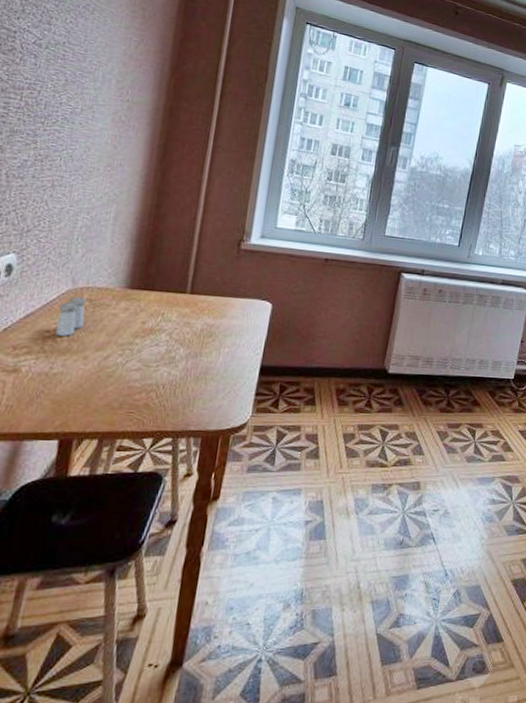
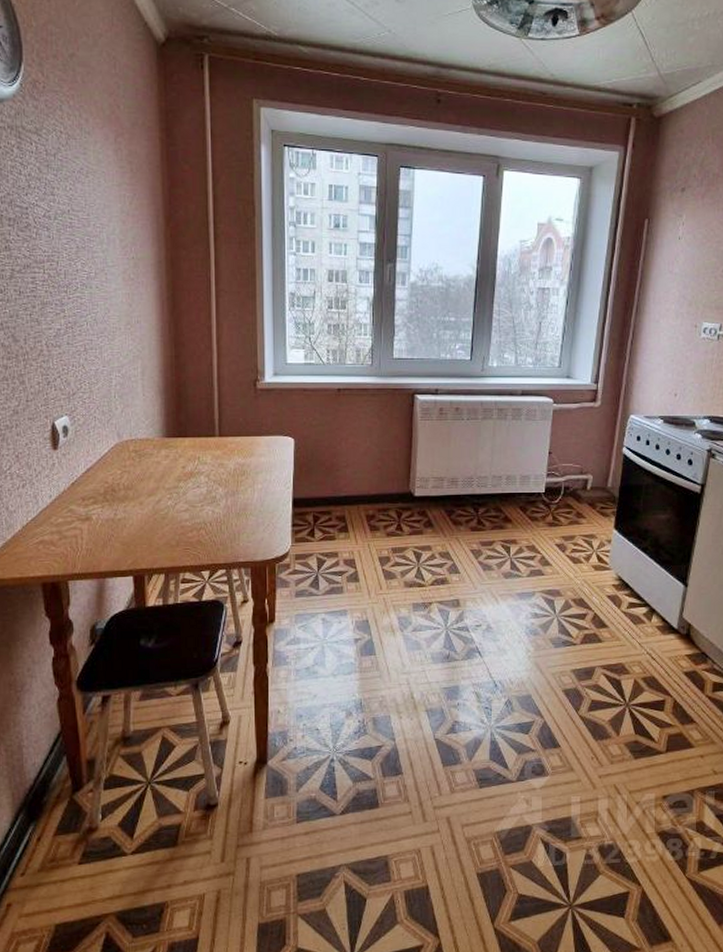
salt and pepper shaker: present [55,296,86,337] -> none [112,448,134,486]

